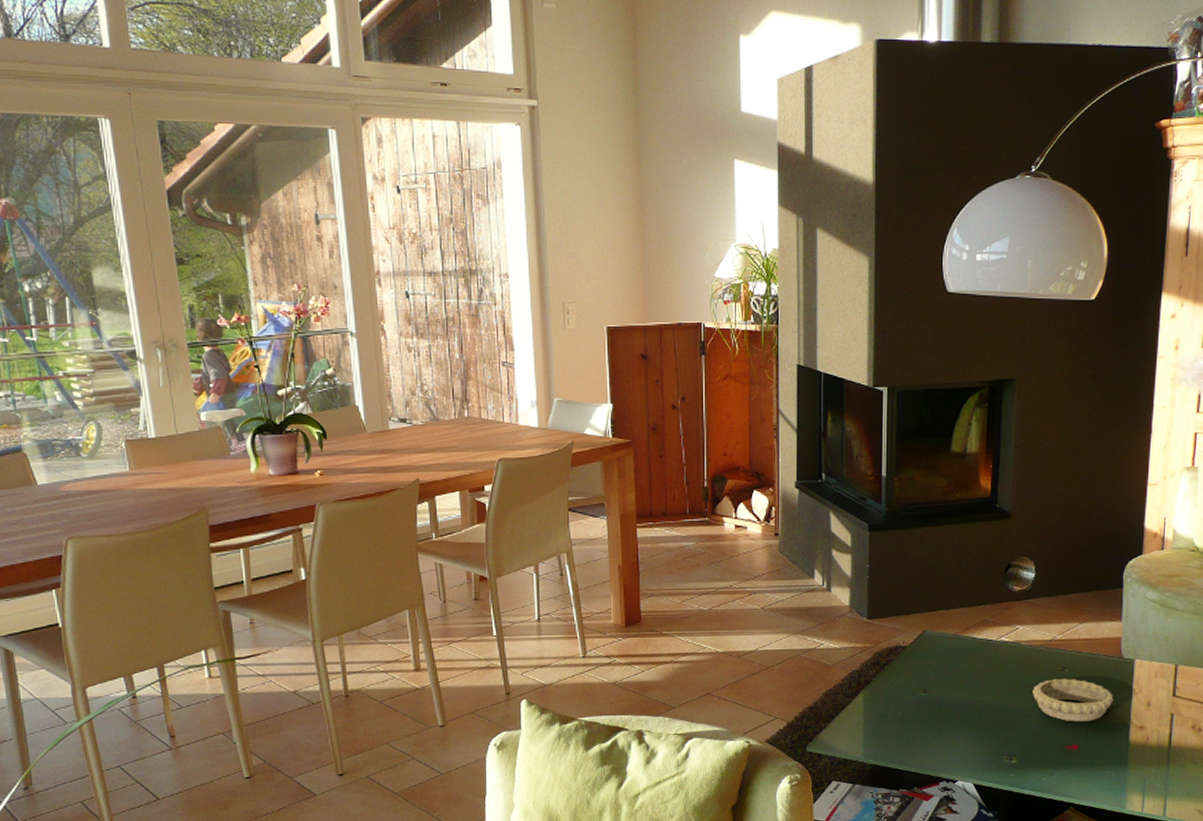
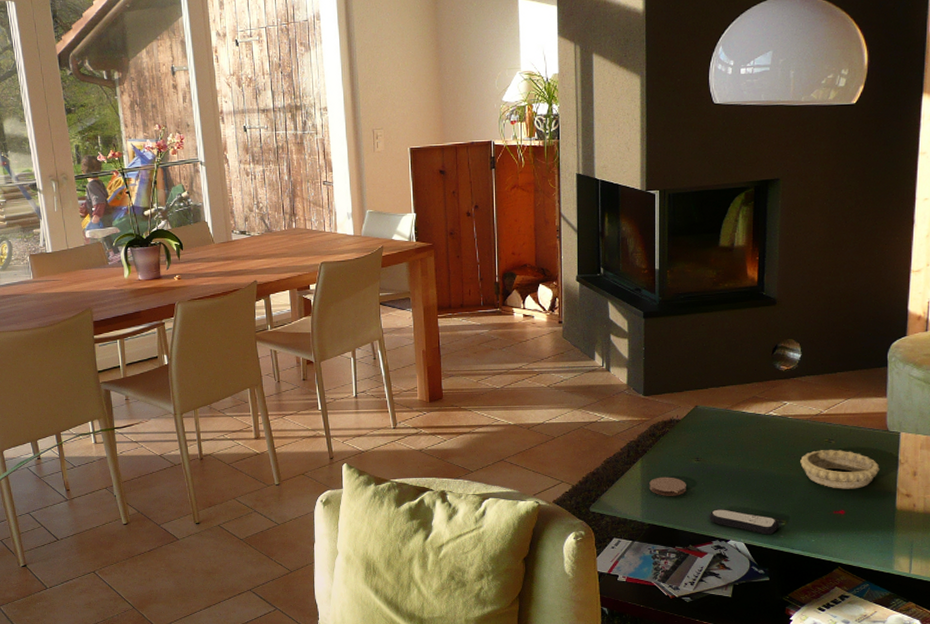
coaster: none [872,710,912,733] -> present [649,477,686,496]
remote control: none [936,745,1011,774] -> present [709,508,780,535]

